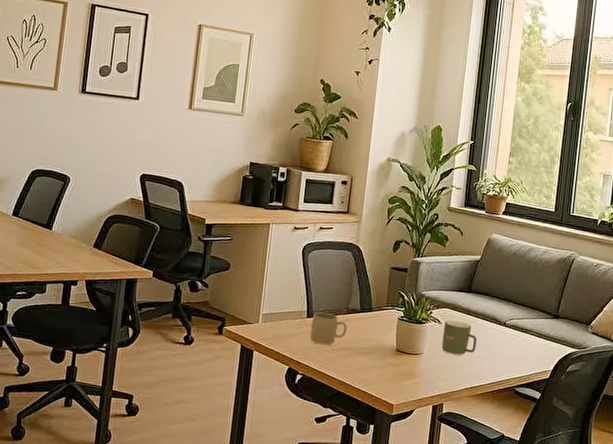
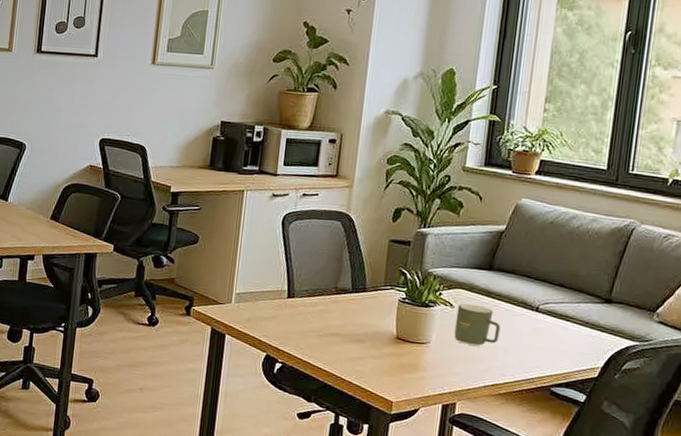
mug: present [310,312,347,346] -> none [291,291,336,331]

